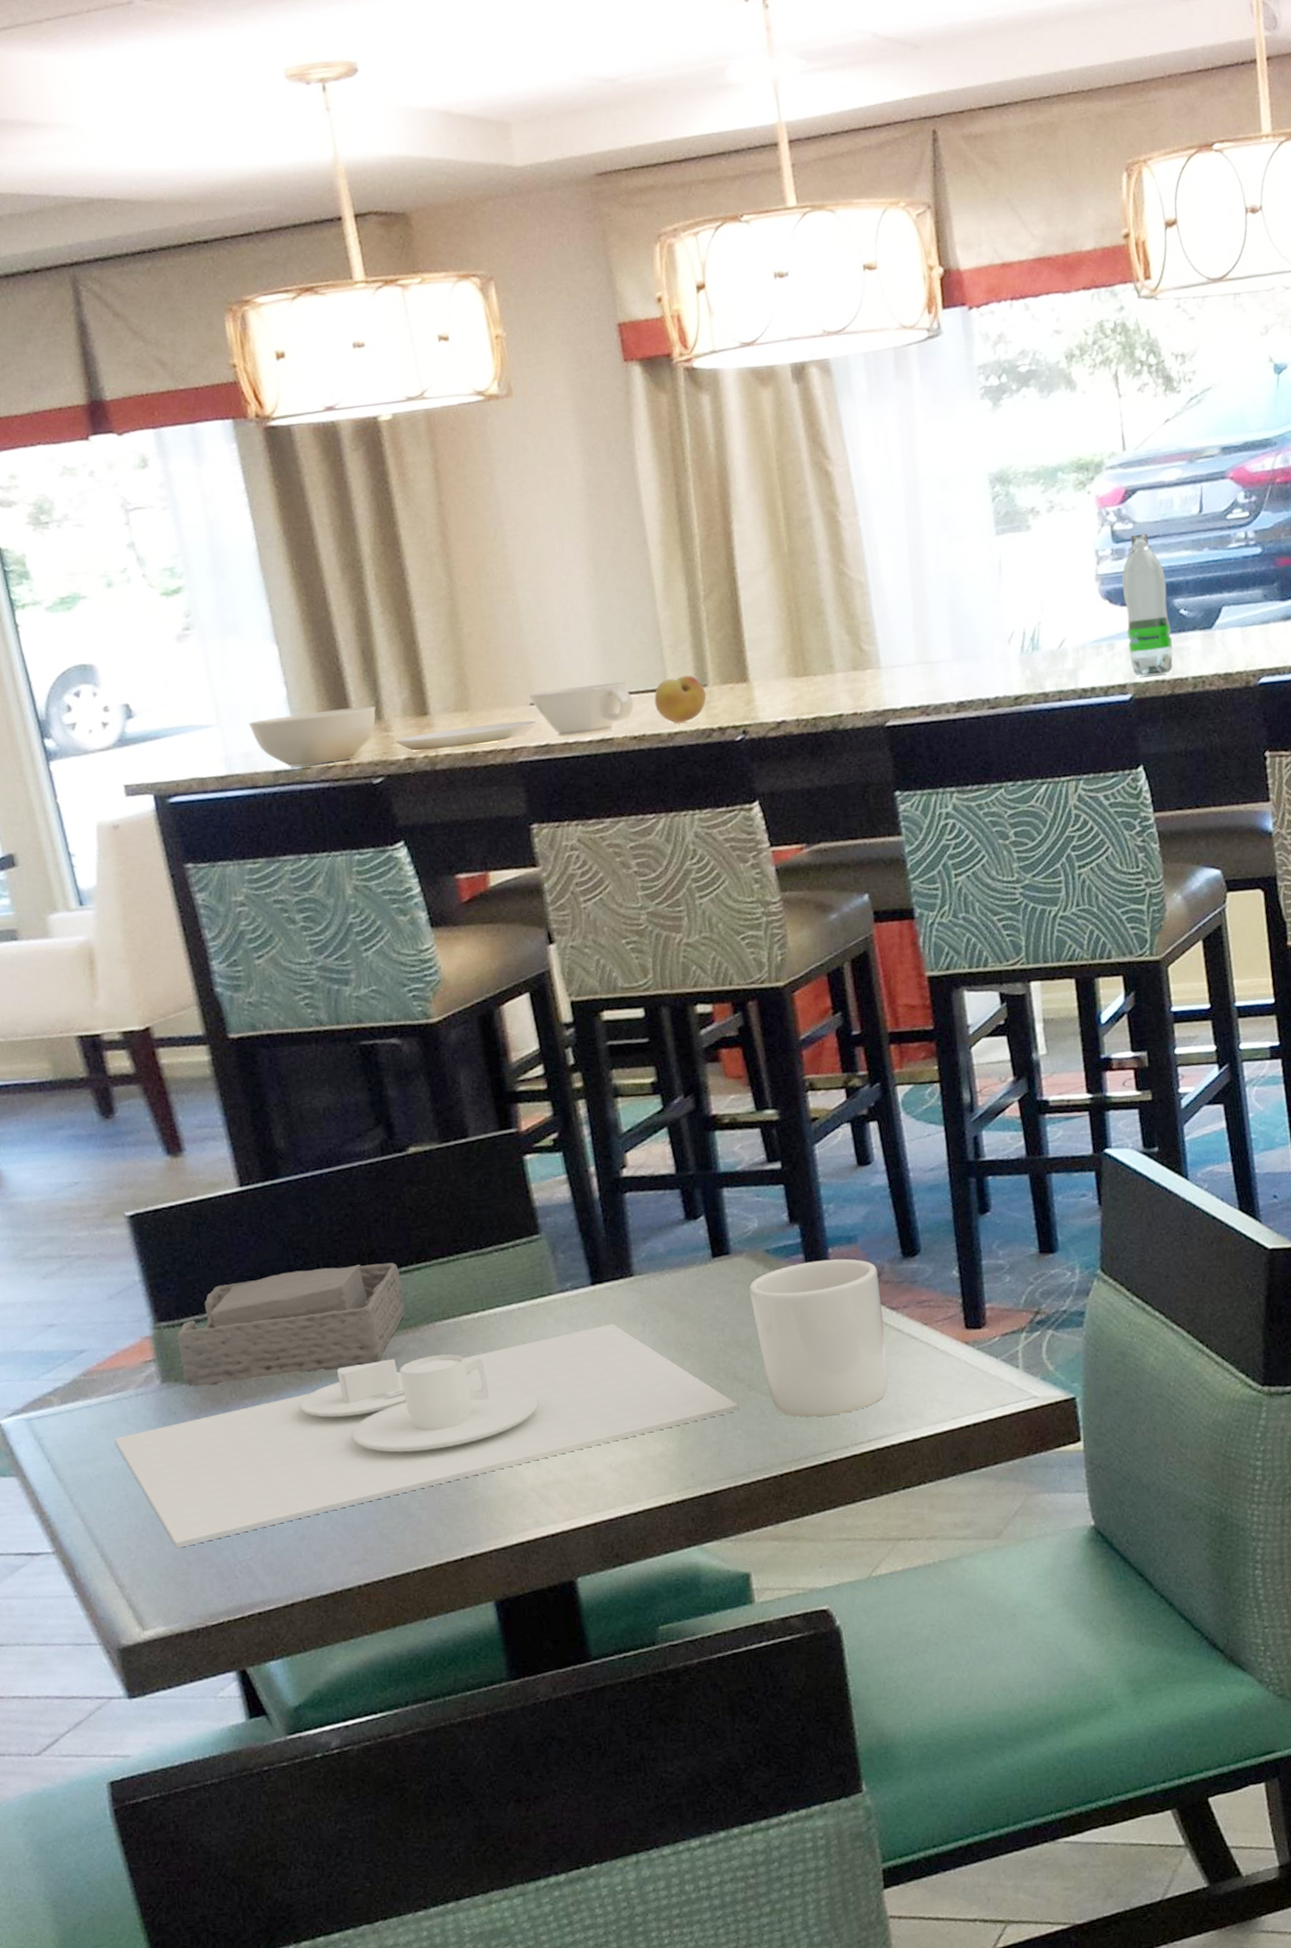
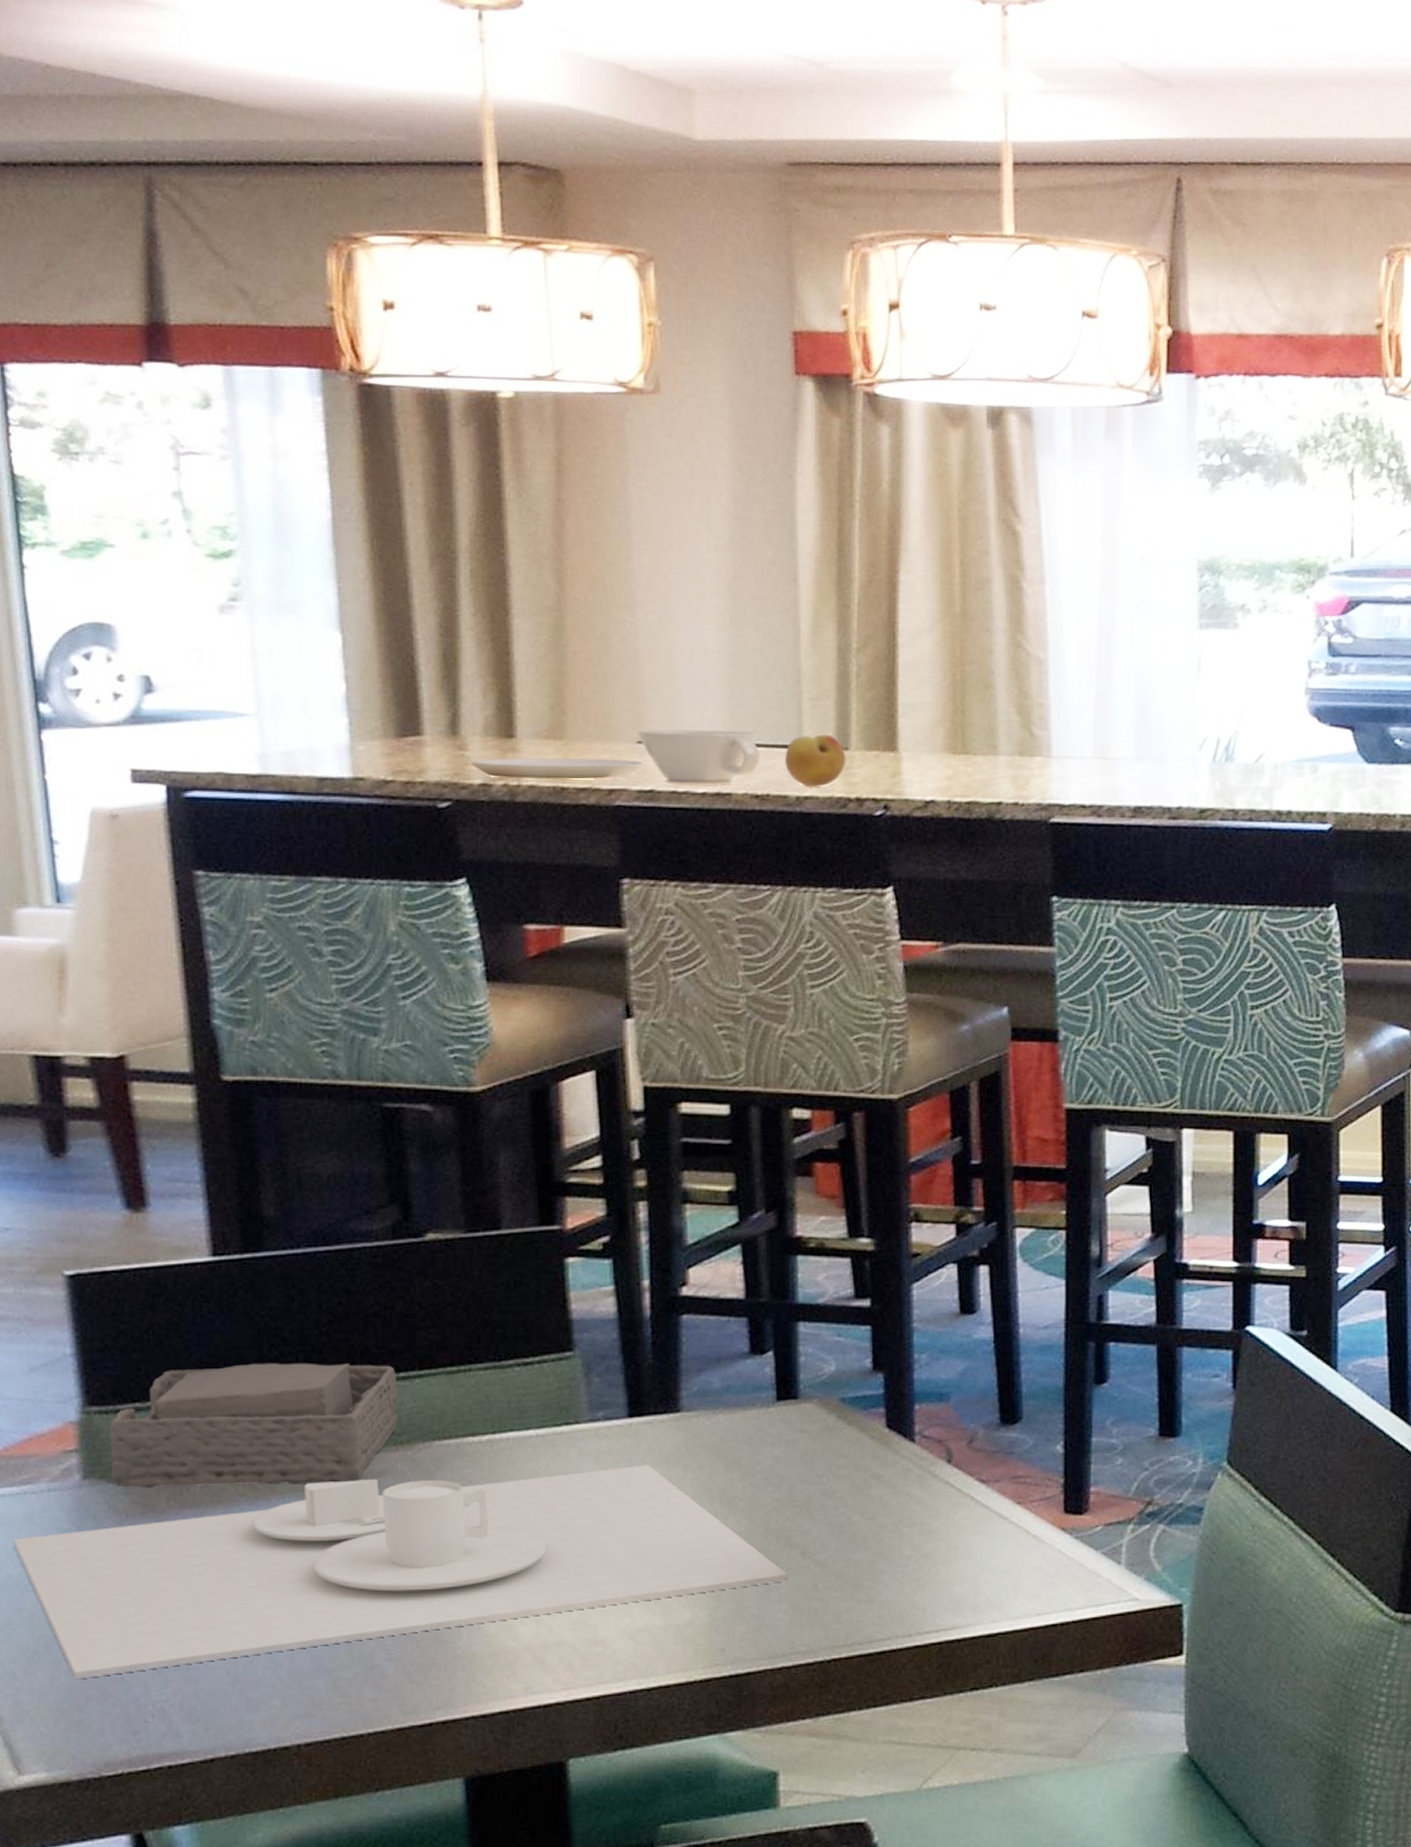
bowl: present [248,705,376,767] -> none [294,716,451,777]
mug: present [748,1258,889,1417] -> none [815,1417,970,1597]
bottle: present [1121,533,1173,677] -> none [1334,650,1383,807]

